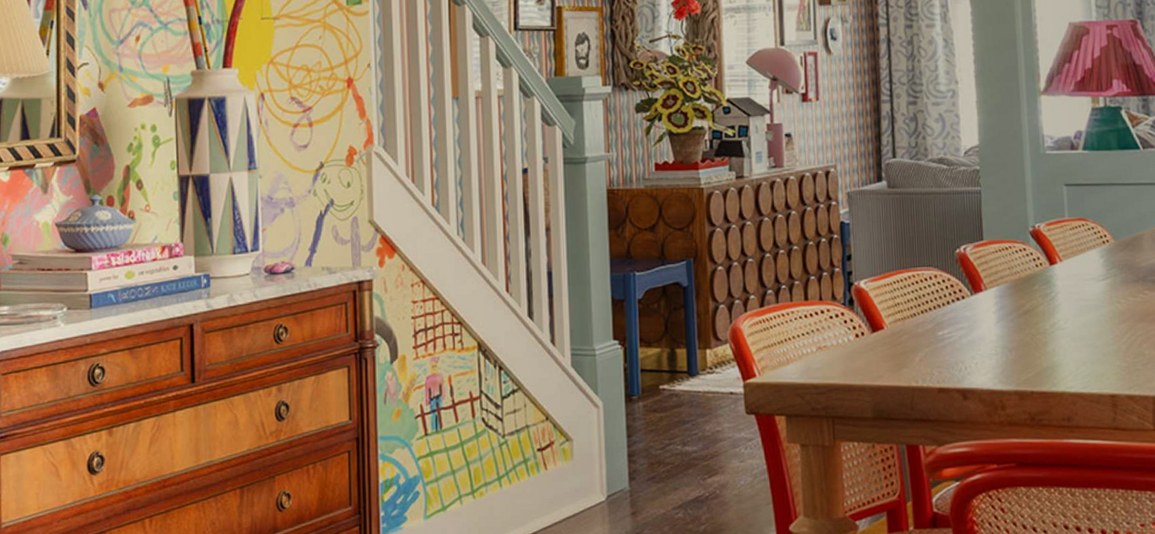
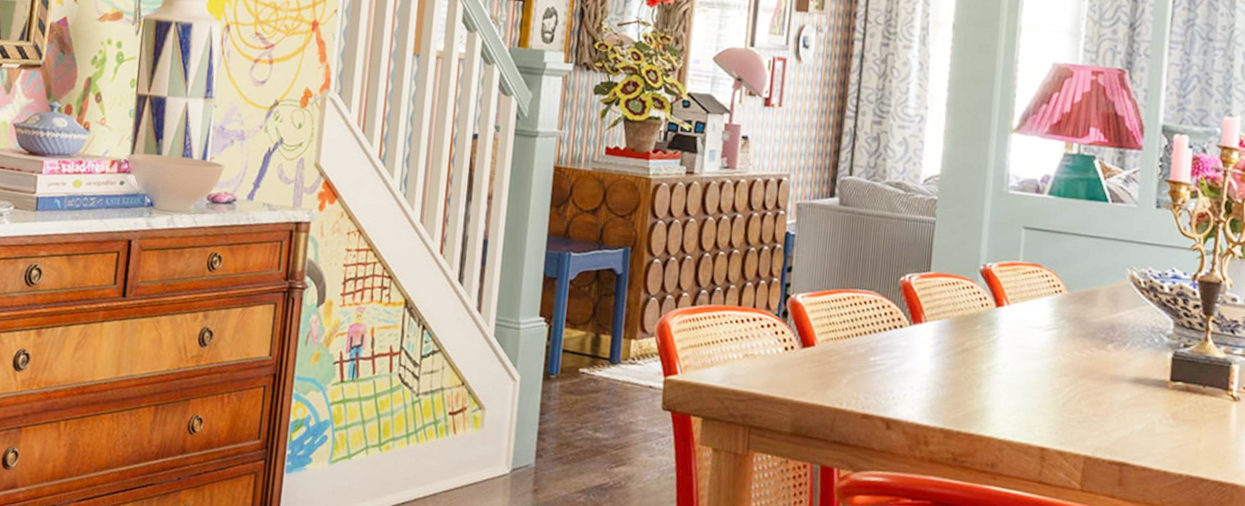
bowl: none [177,232,278,290] -> present [126,153,225,213]

